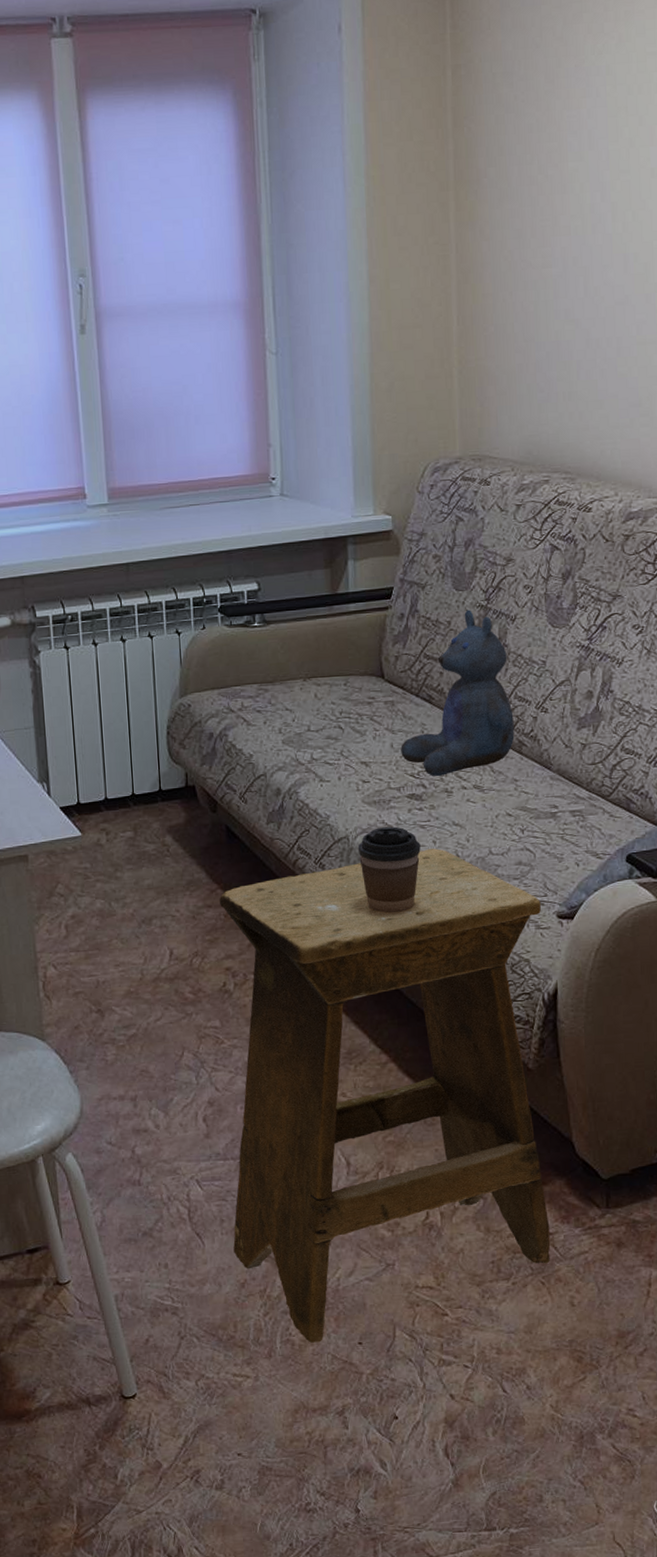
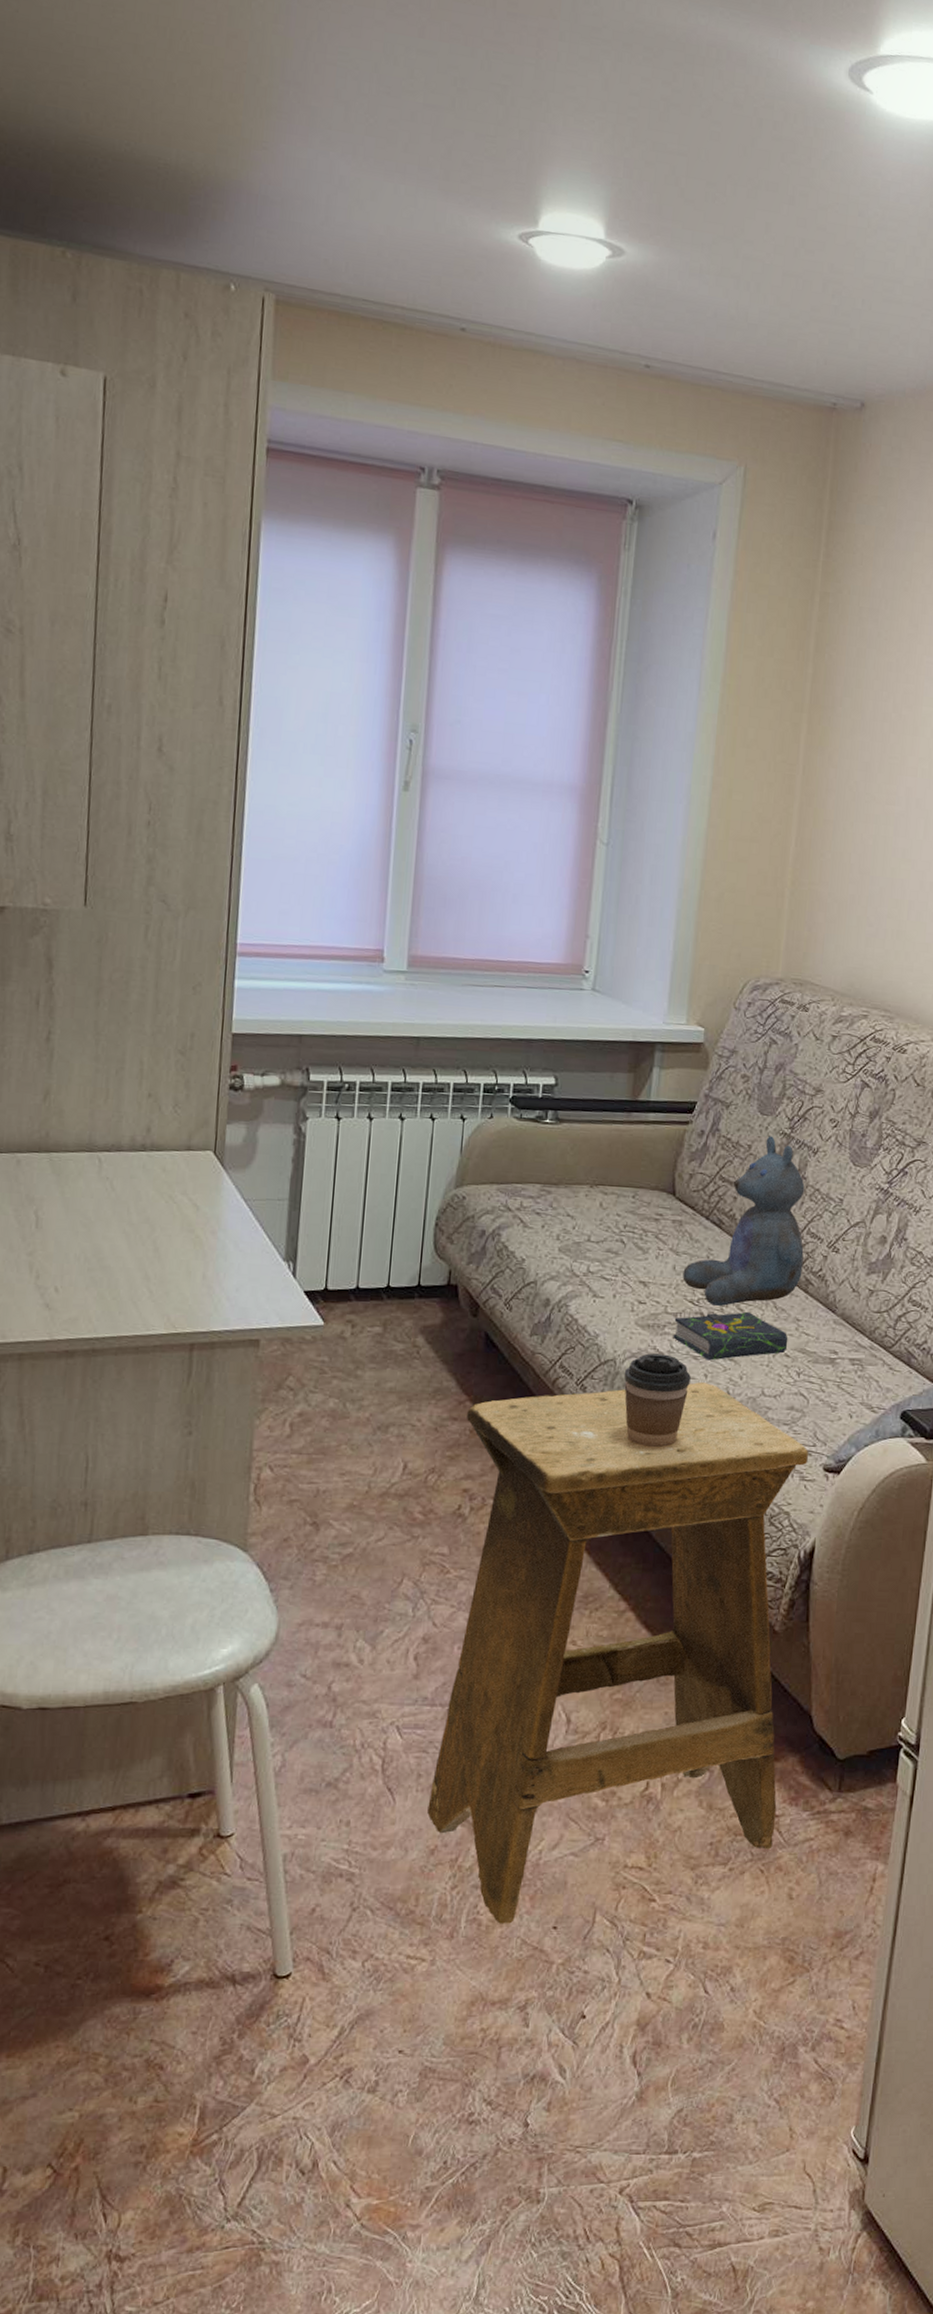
book: none [398,779,509,828] -> present [673,1312,788,1361]

